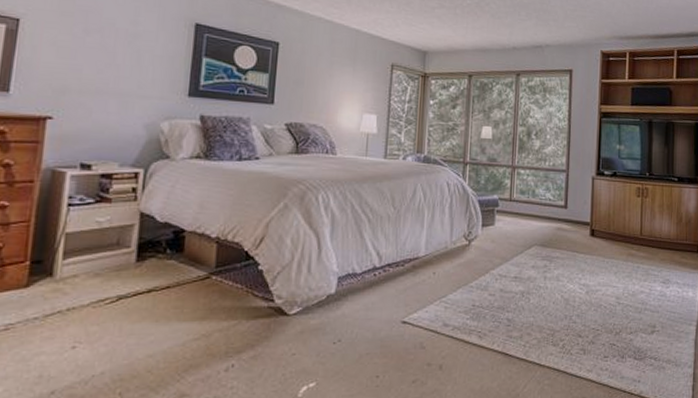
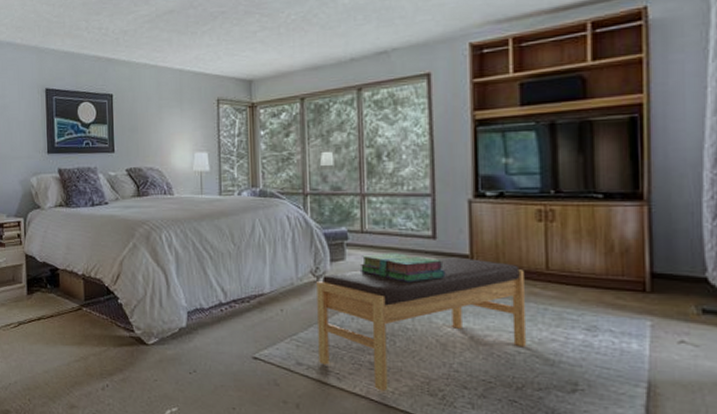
bench: none [464,224,626,345] -> present [317,257,527,391]
stack of books: none [506,219,572,246] -> present [359,253,446,282]

